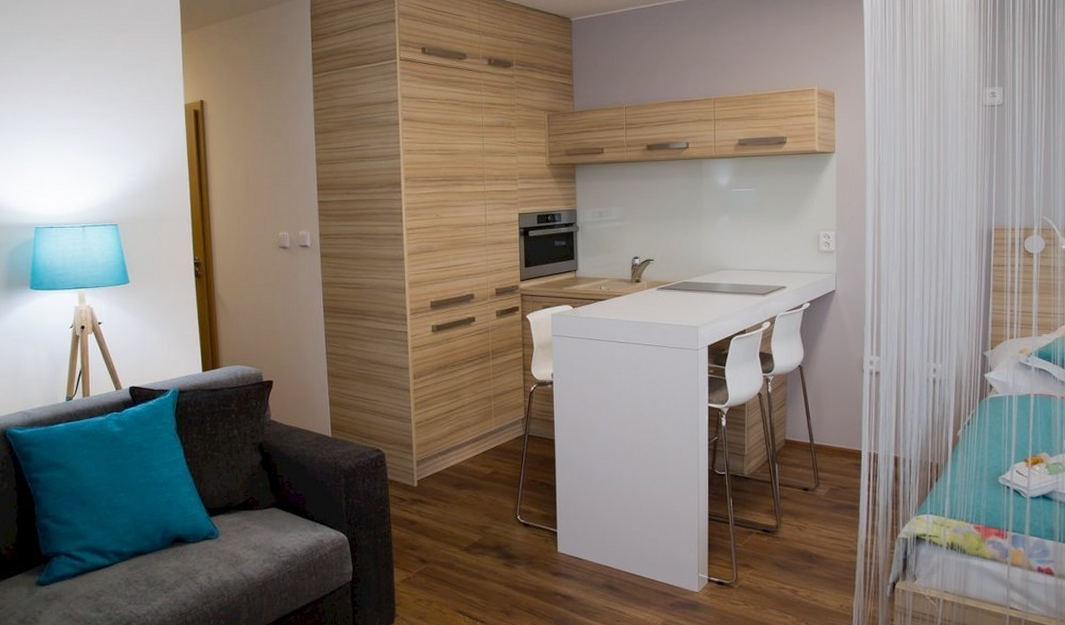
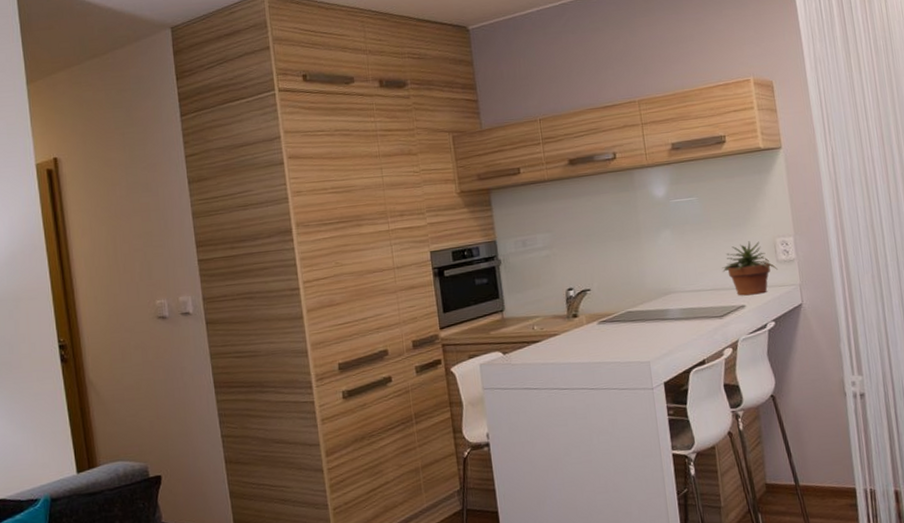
potted plant: none [770,231,818,278] -> present [722,241,778,296]

